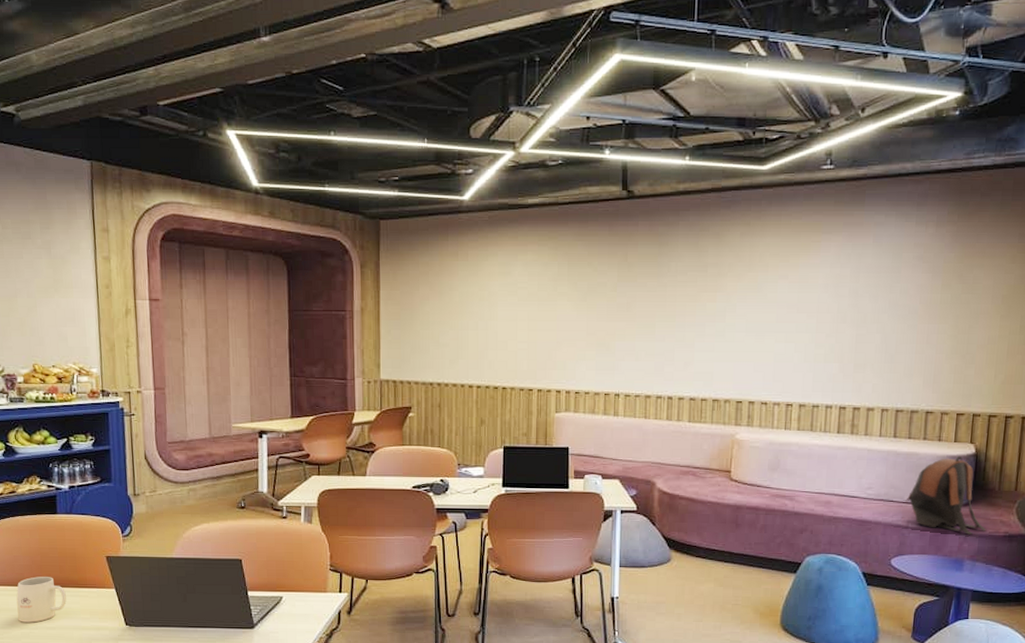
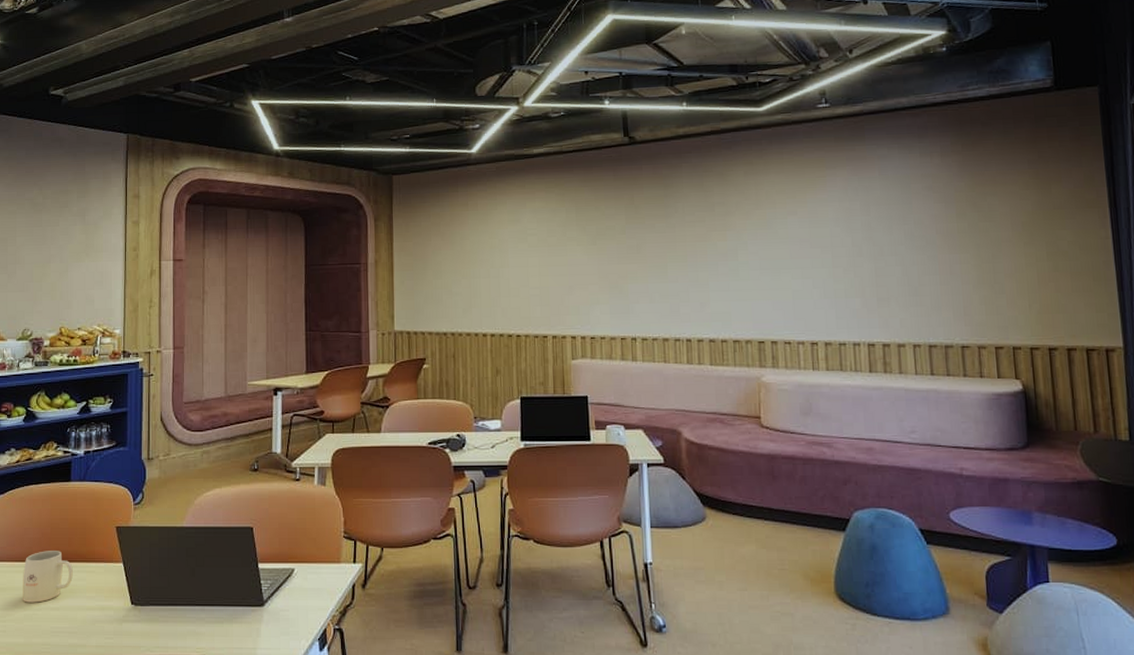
backpack: present [905,456,987,535] -> none [955,393,1051,482]

